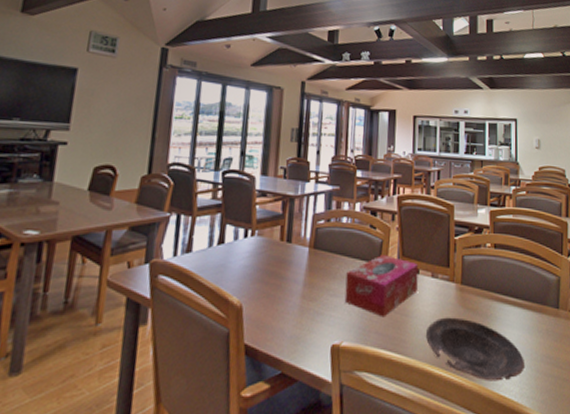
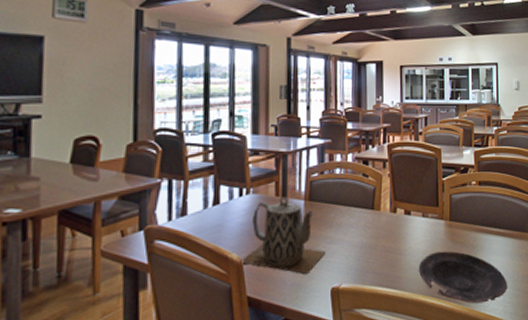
teapot: none [242,240,328,328] -> present [242,195,326,275]
tissue box: present [344,254,419,318] -> none [341,199,410,258]

